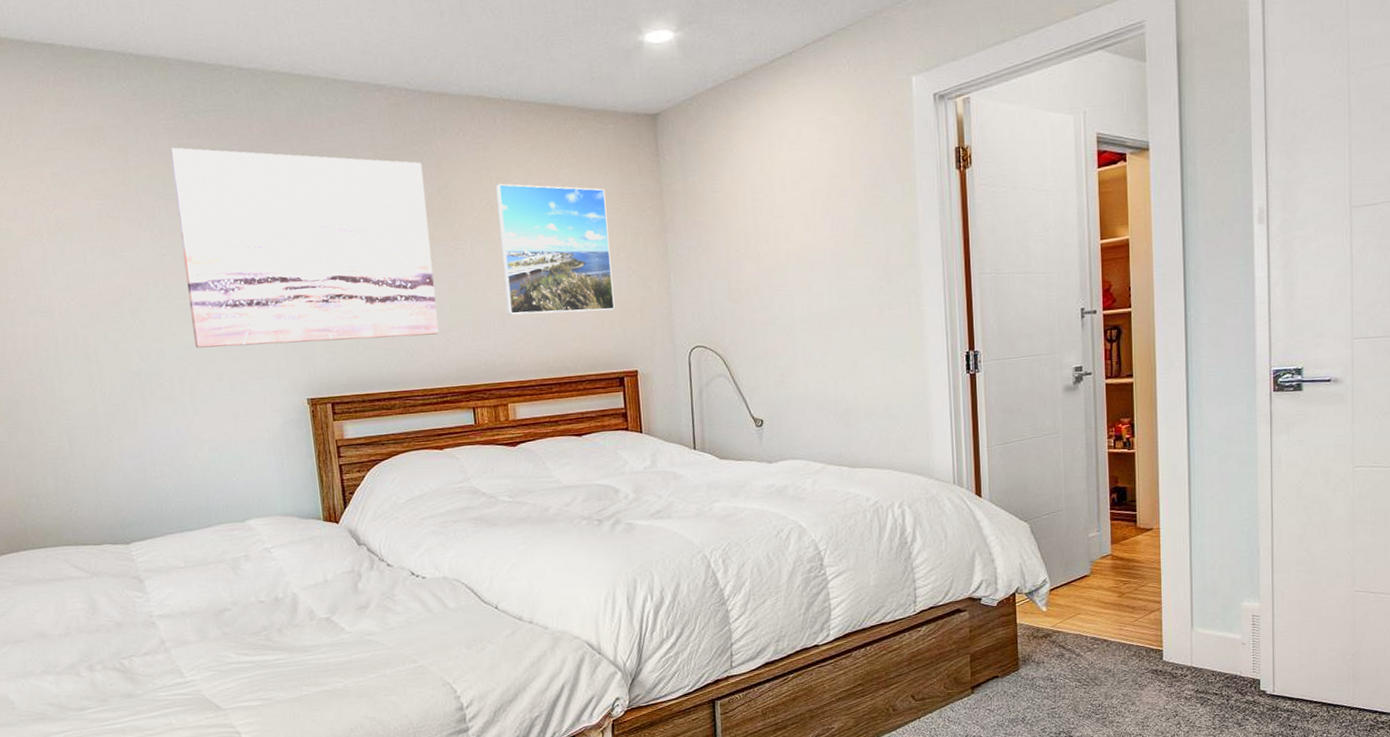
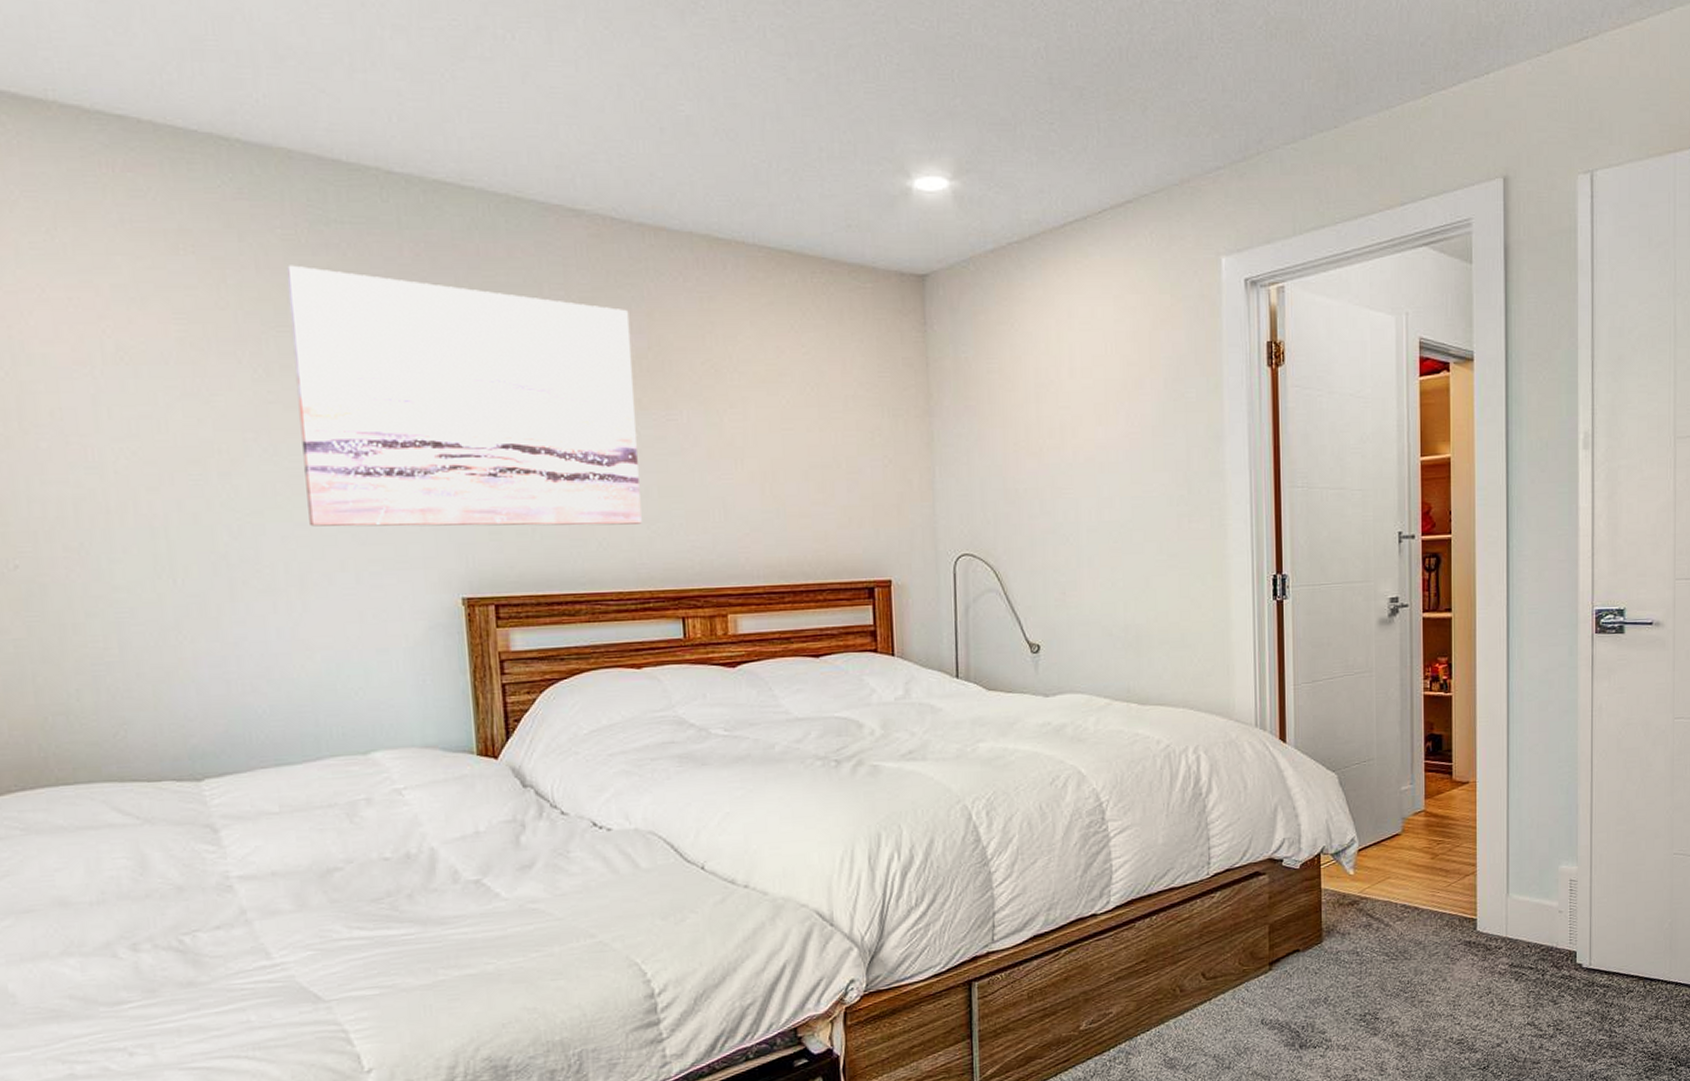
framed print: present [495,183,615,315] -> none [722,343,866,507]

